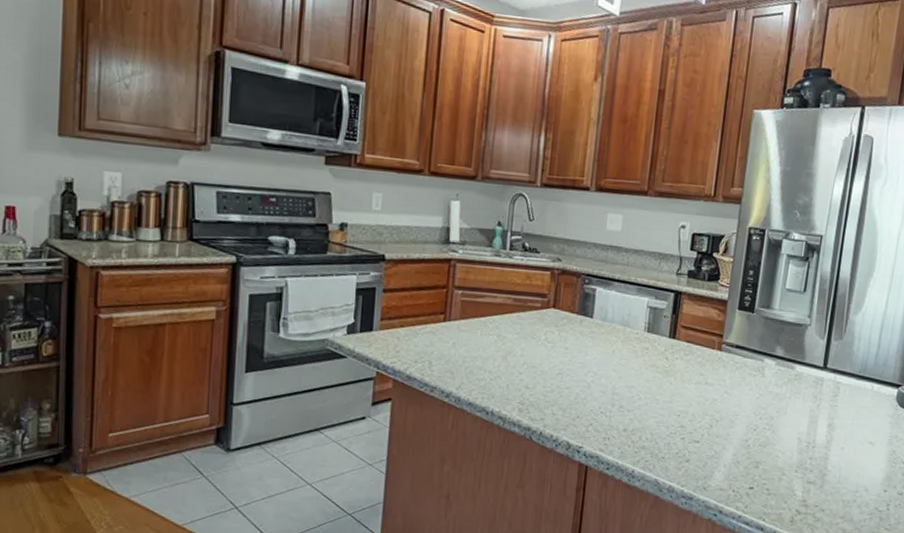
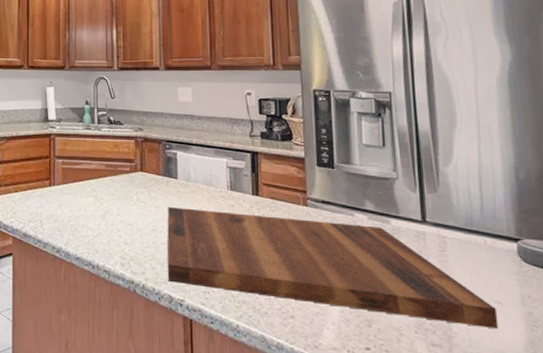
cutting board: none [569,349,868,466] -> present [167,207,499,329]

